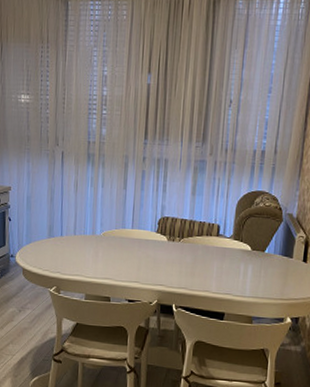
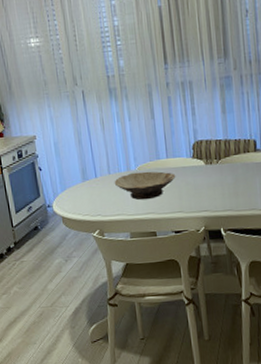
bowl: none [78,237,138,266] -> present [114,171,176,200]

